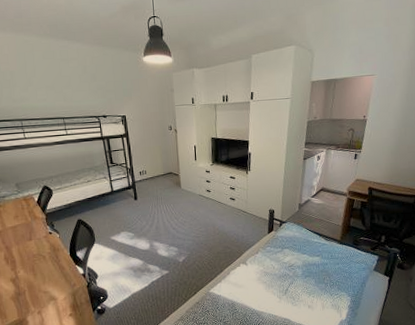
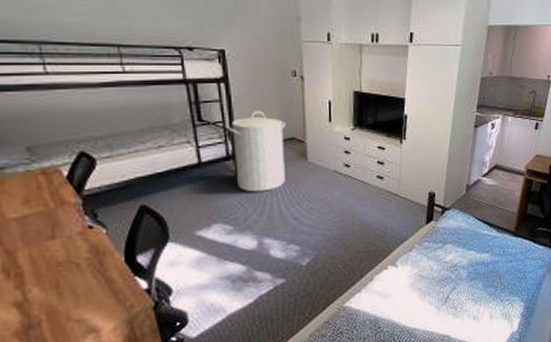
laundry hamper: none [129,155,167,211] -> present [228,111,286,192]

